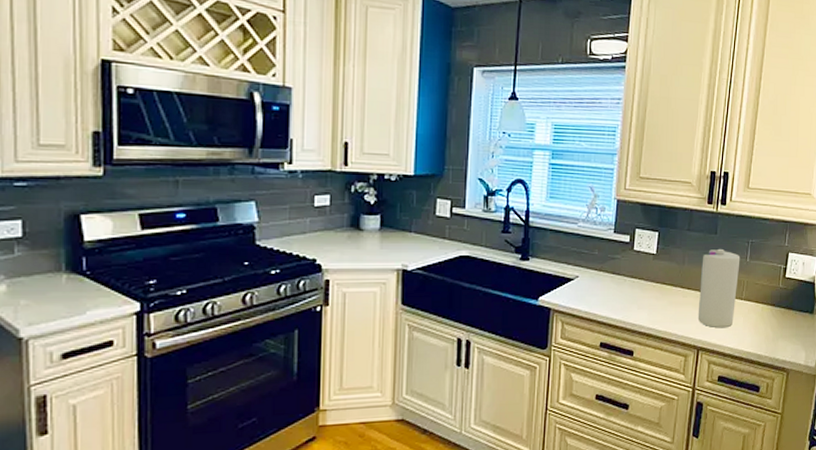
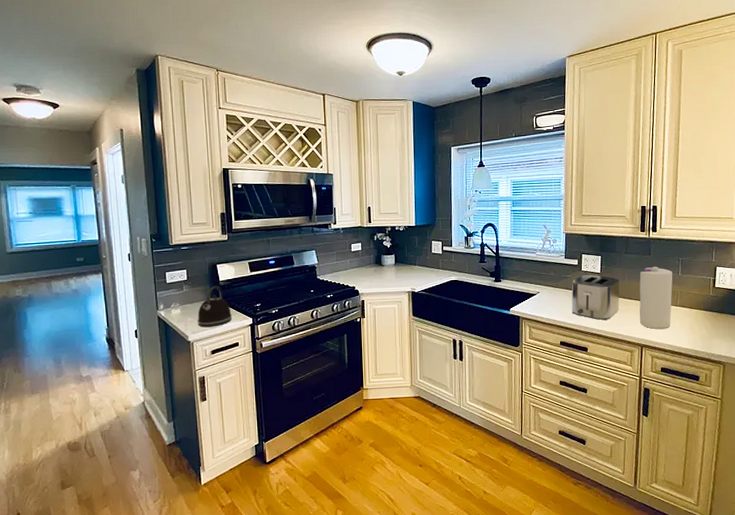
kettle: none [37,248,105,316] -> present [197,285,233,328]
toaster: none [617,256,679,316] -> present [571,275,620,321]

